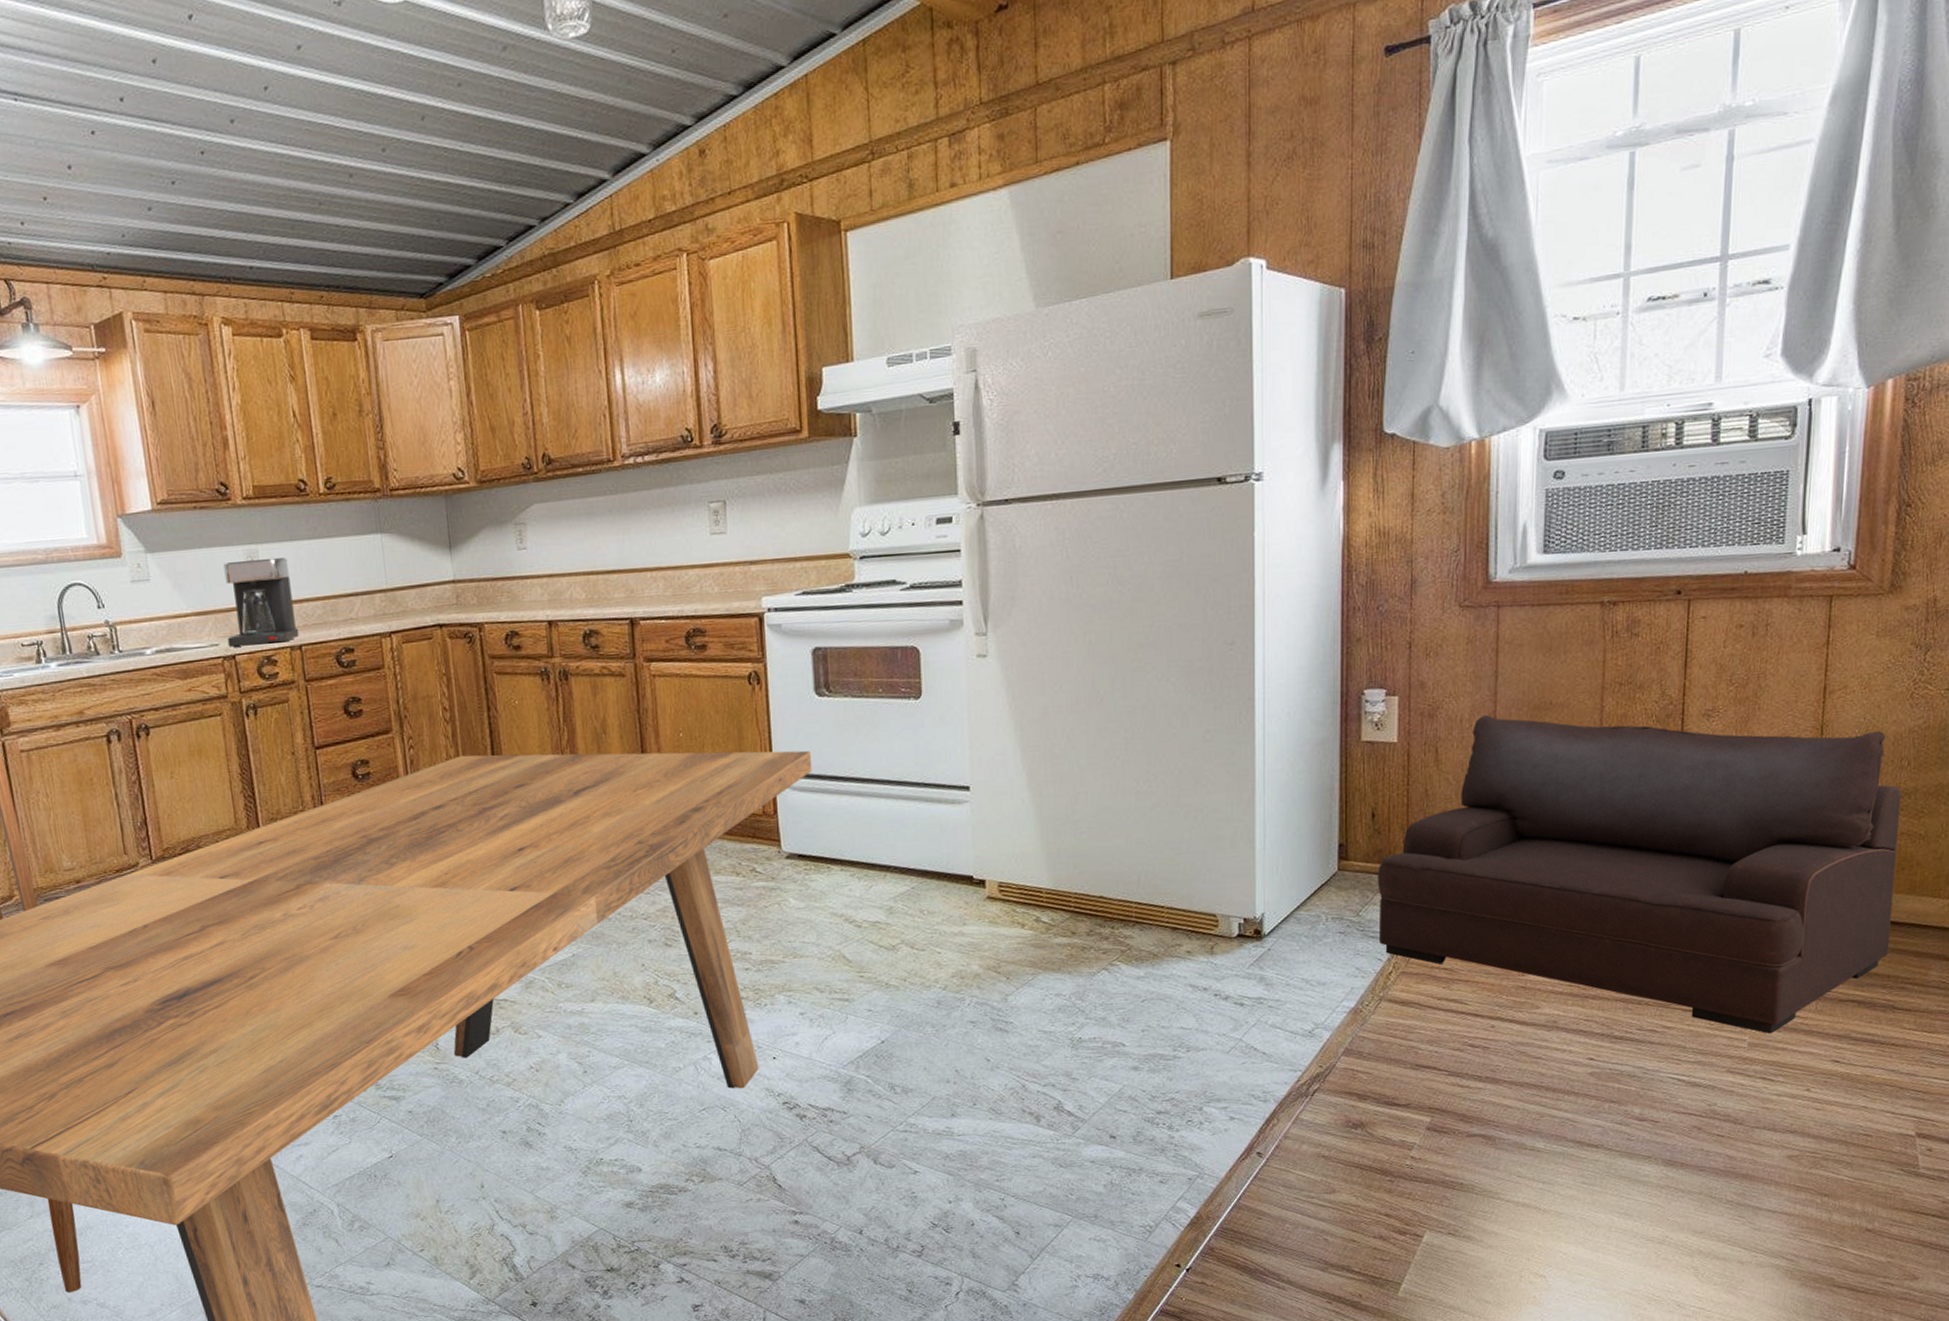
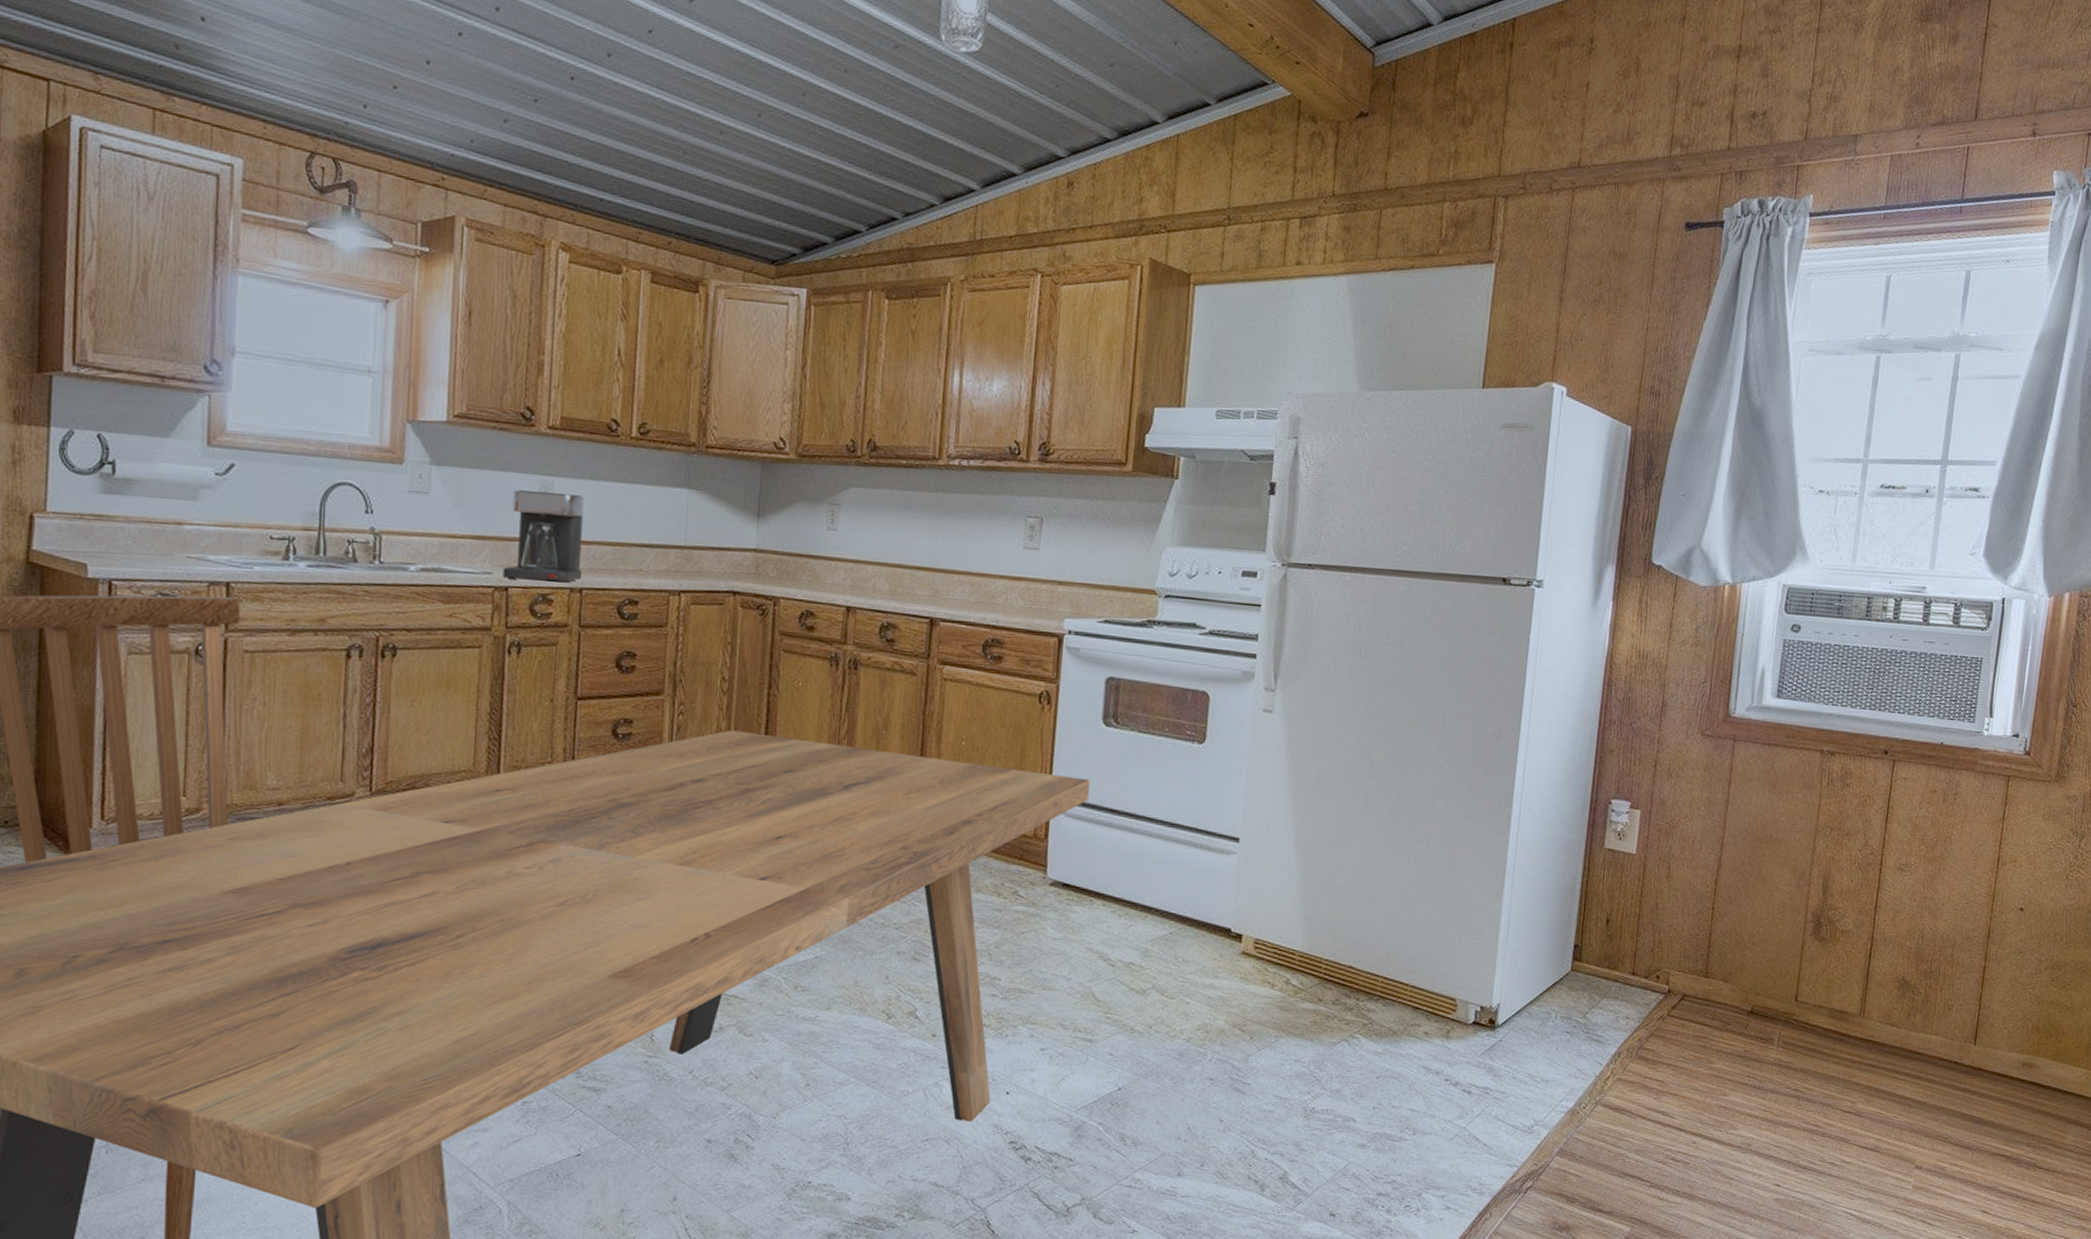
armchair: present [1377,715,1902,1034] -> none [1601,840,2054,1179]

